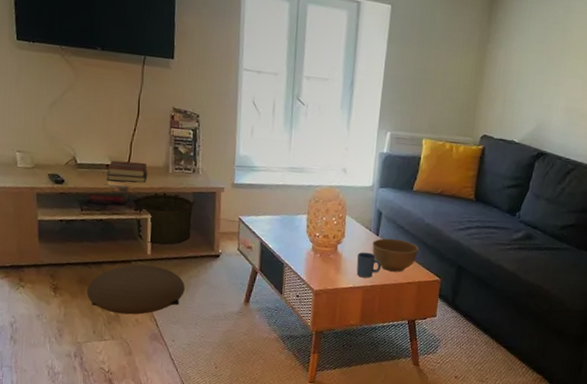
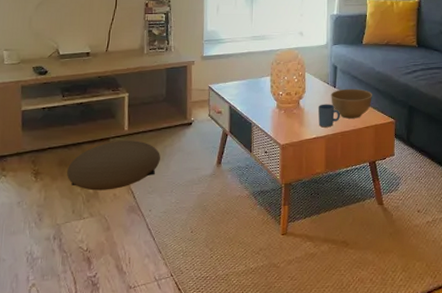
books: present [87,183,130,207] -> none [68,69,108,90]
books: present [106,160,148,183] -> none [86,47,124,67]
basket: present [133,194,194,245] -> none [111,73,168,119]

